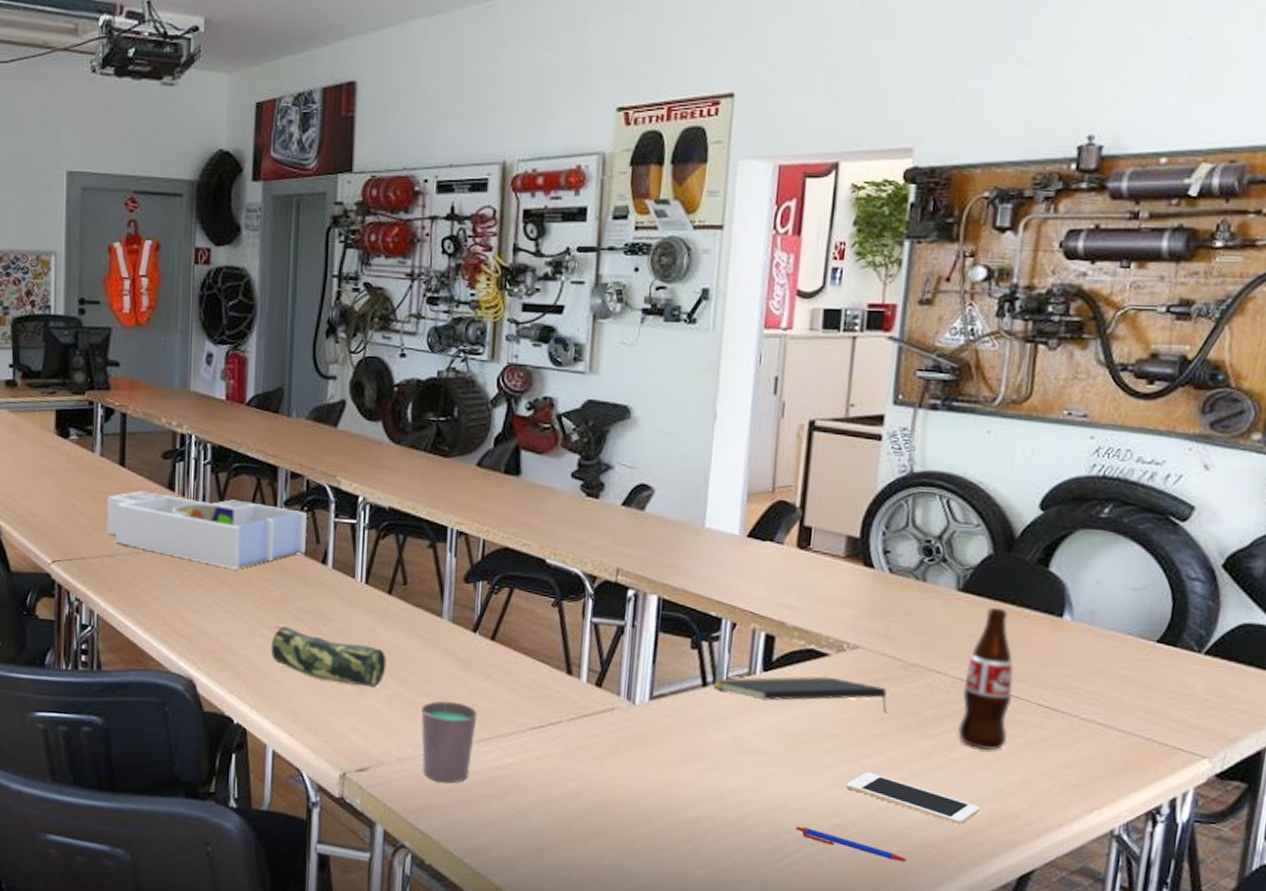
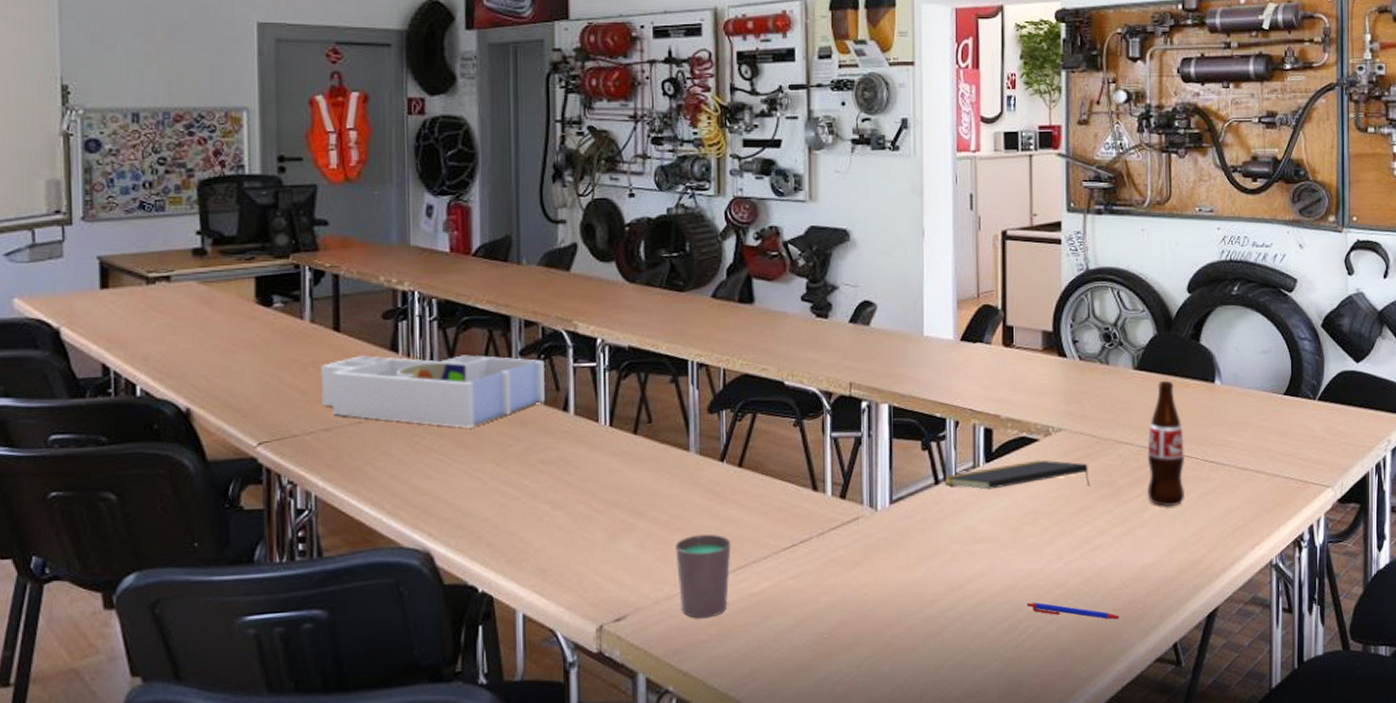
pencil case: present [270,626,387,688] -> none [514,481,637,532]
cell phone: present [845,772,981,825] -> none [1064,542,1172,577]

